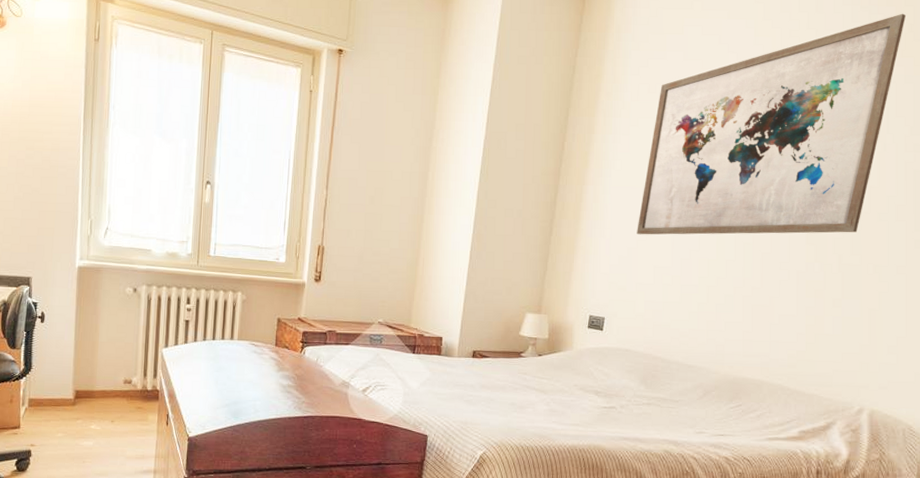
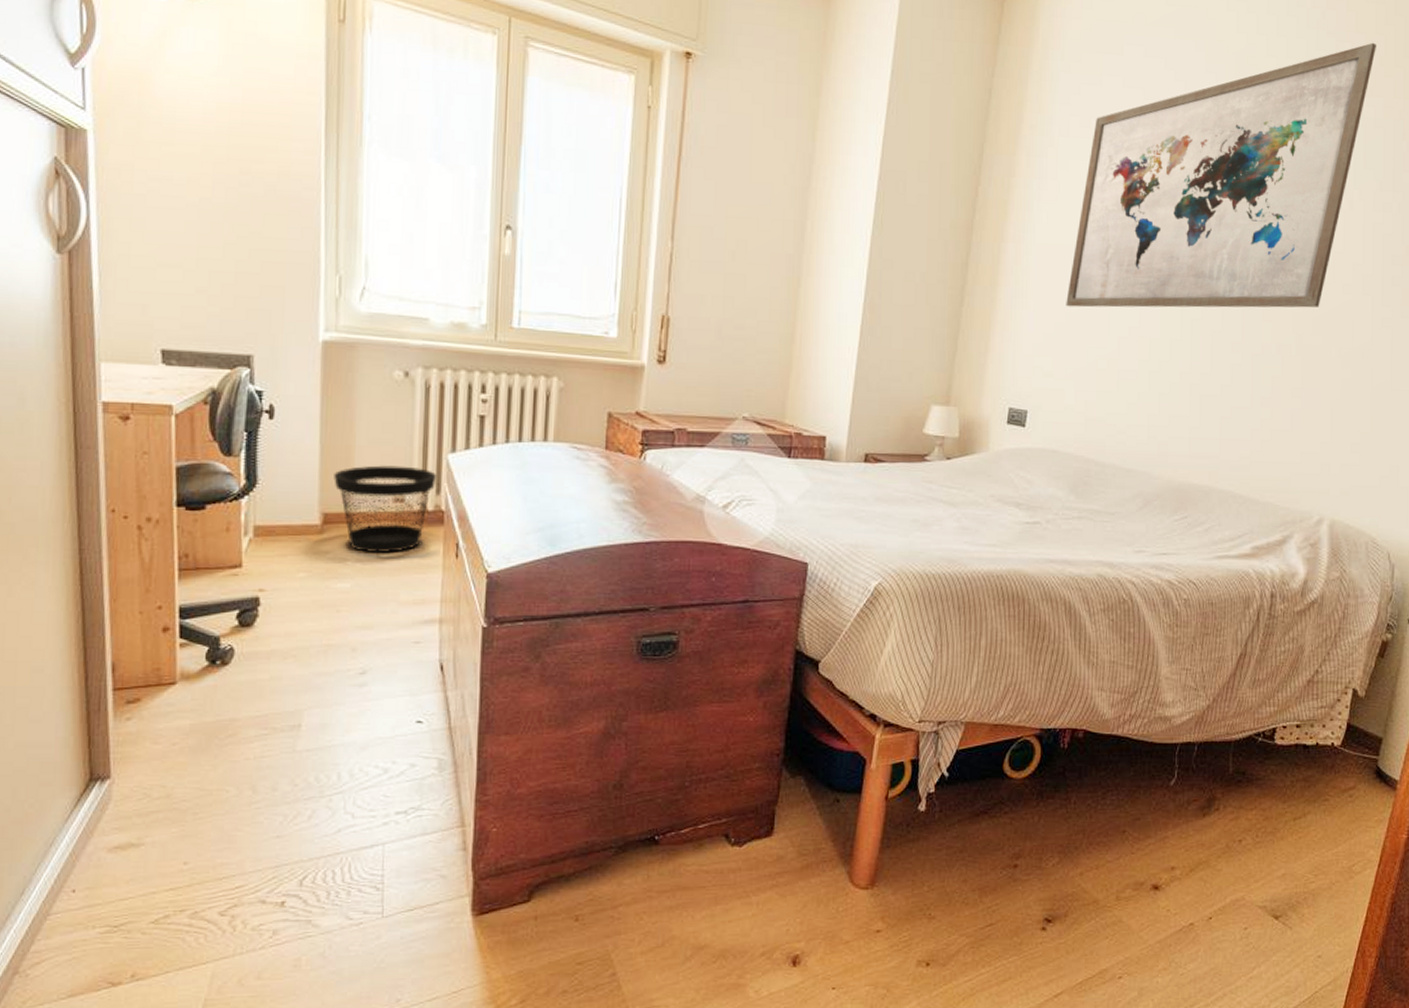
wastebasket: none [83,356,155,421] -> present [334,465,437,554]

